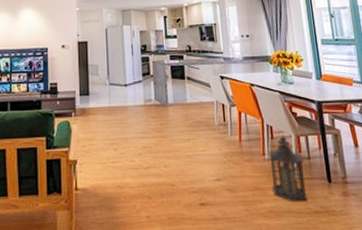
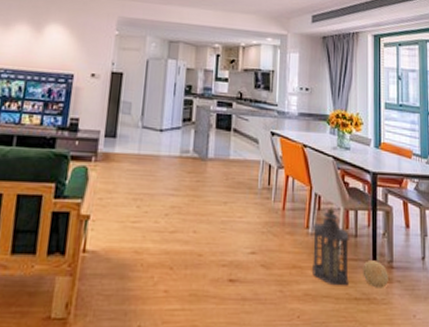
decorative ball: none [319,178,344,202] -> present [363,260,388,288]

